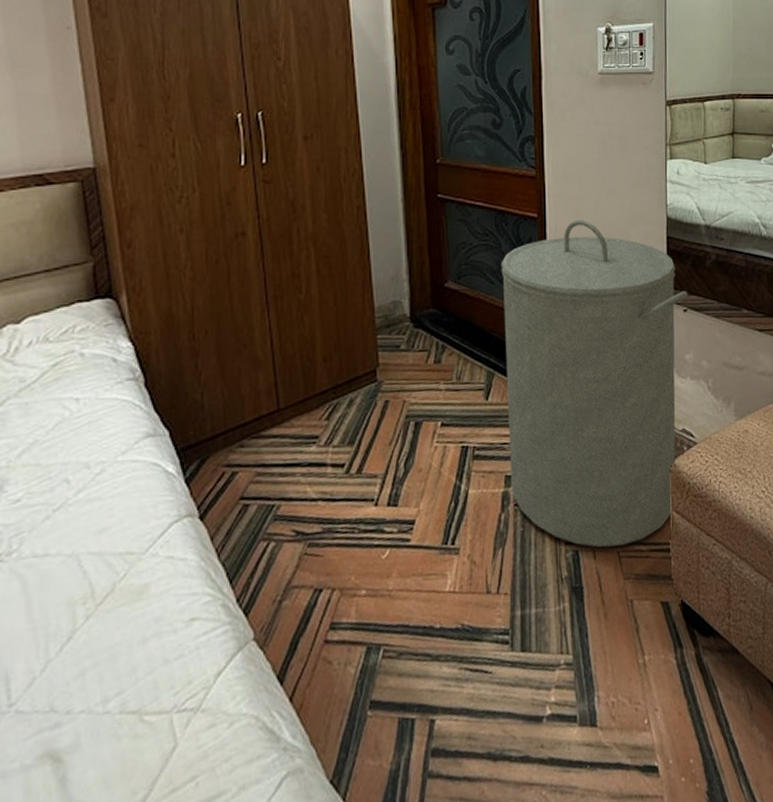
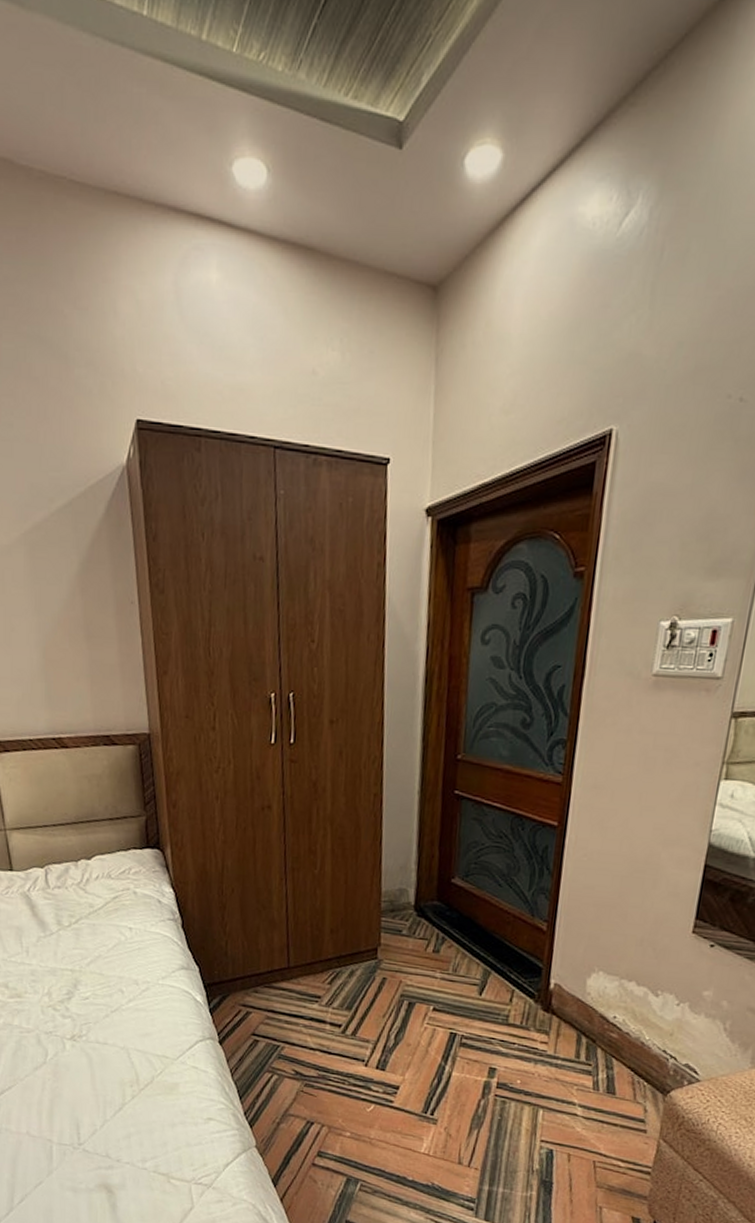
laundry hamper: present [501,219,688,548] -> none [494,833,719,1158]

